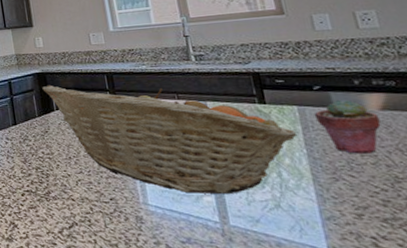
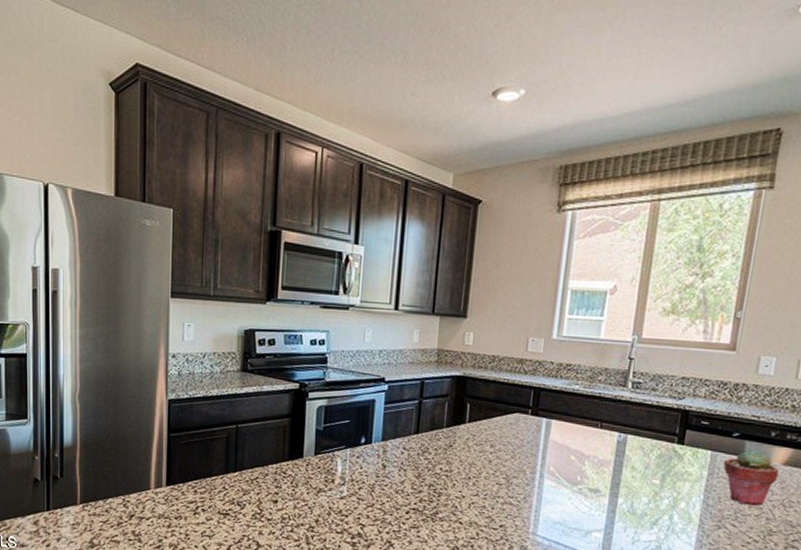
fruit basket: present [42,85,298,193] -> none [458,392,701,532]

